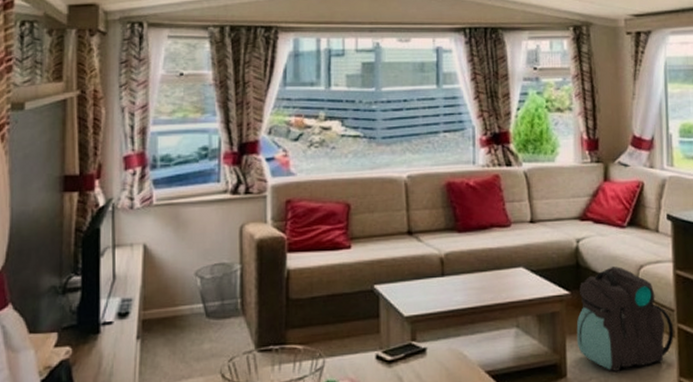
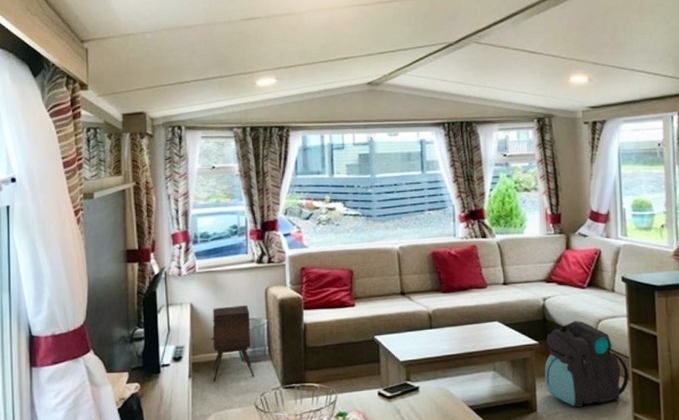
side table: none [167,246,222,345] -> present [211,304,255,382]

